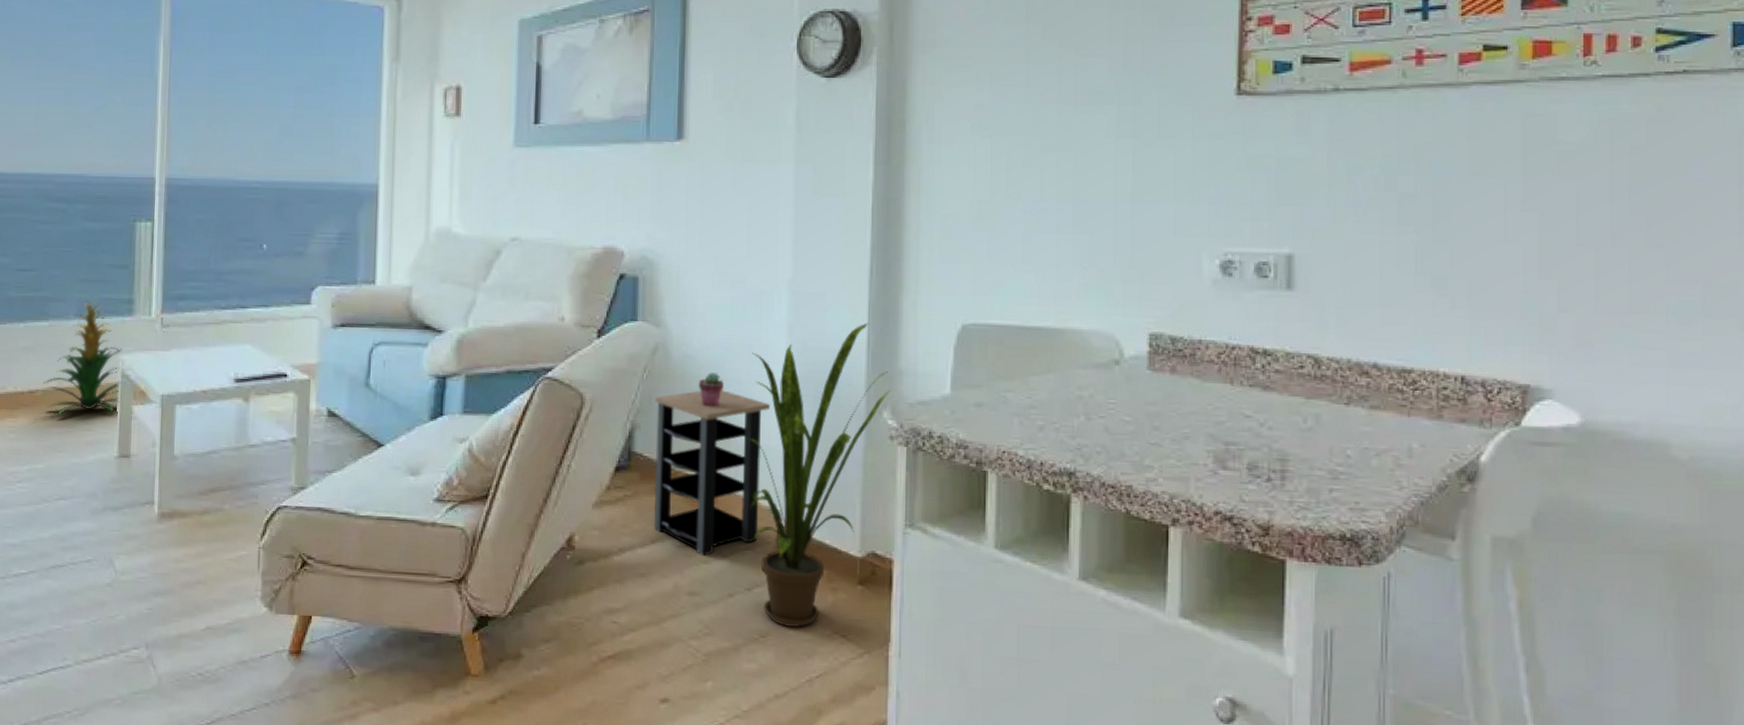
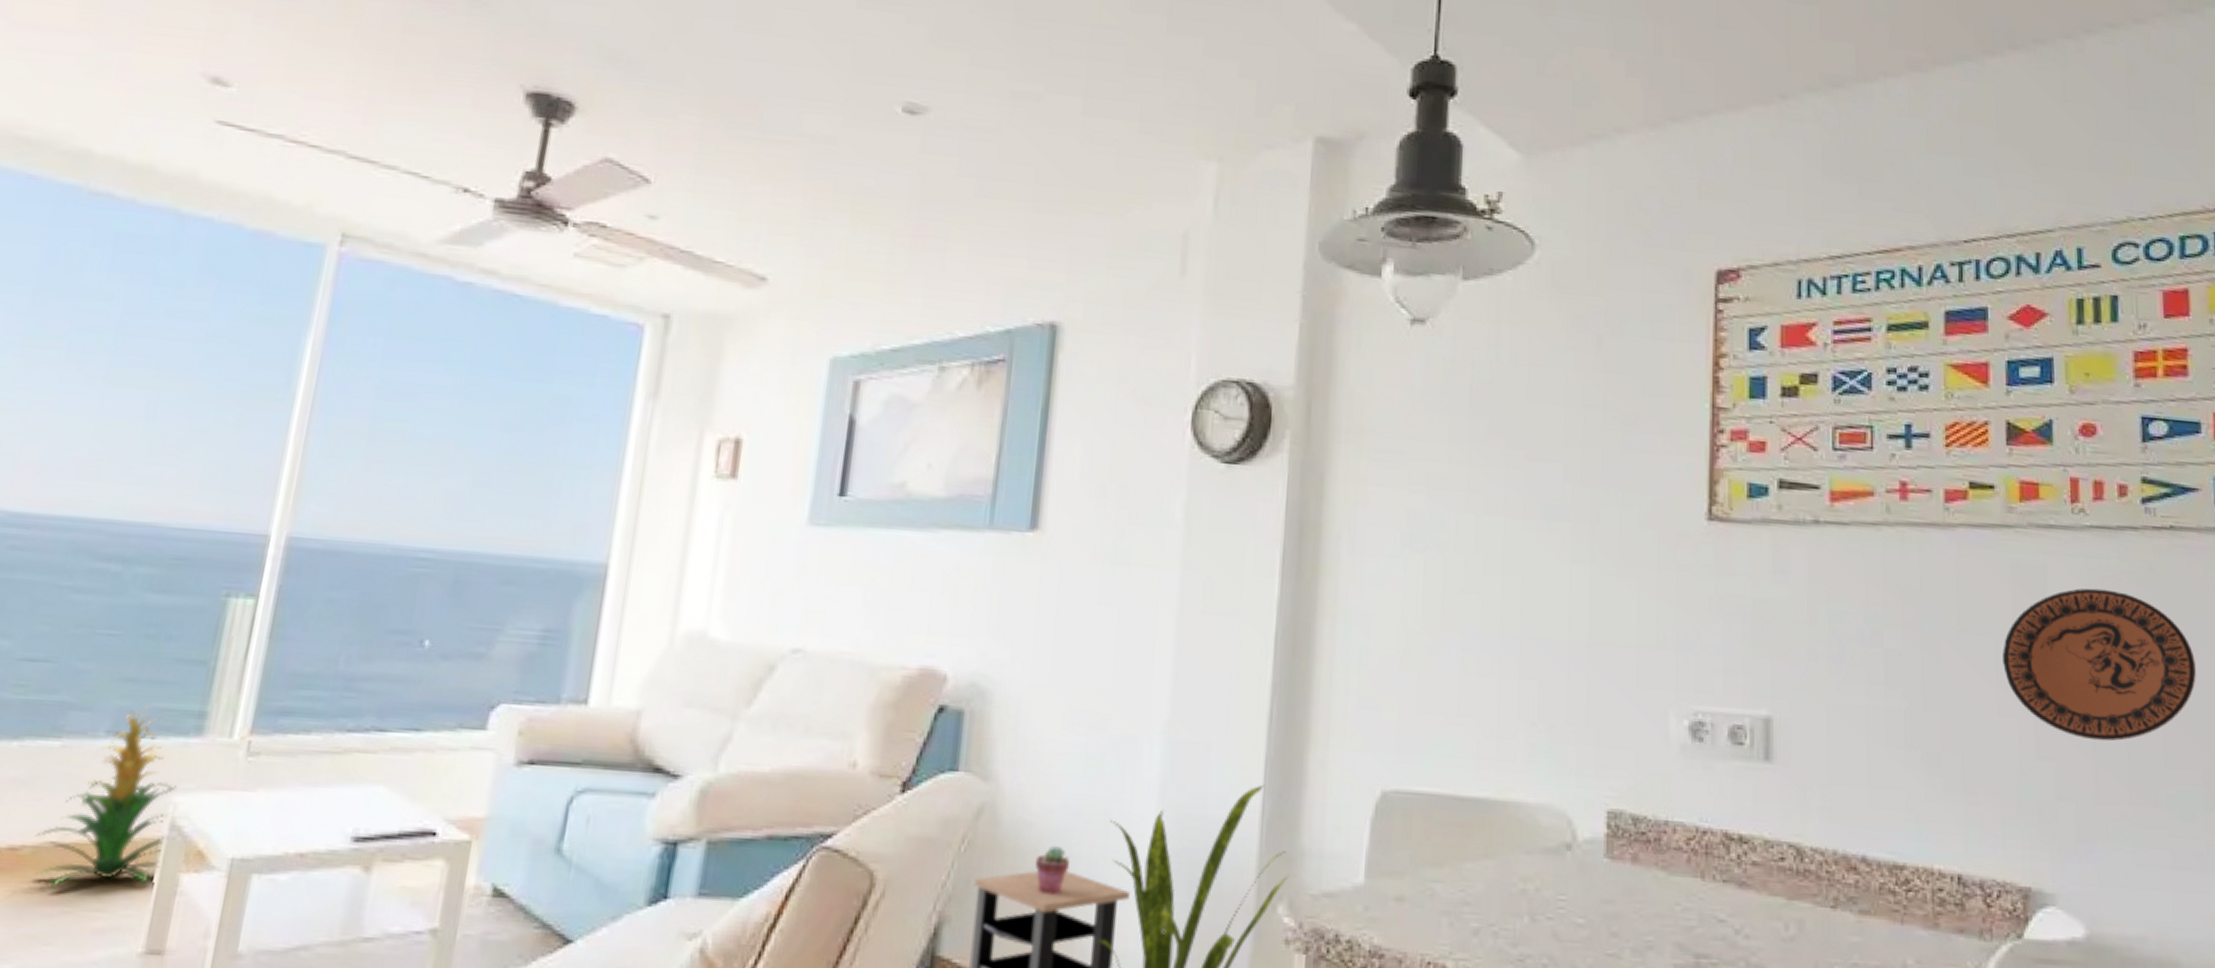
decorative plate: none [1510,130,1702,261] -> present [2003,588,2196,742]

